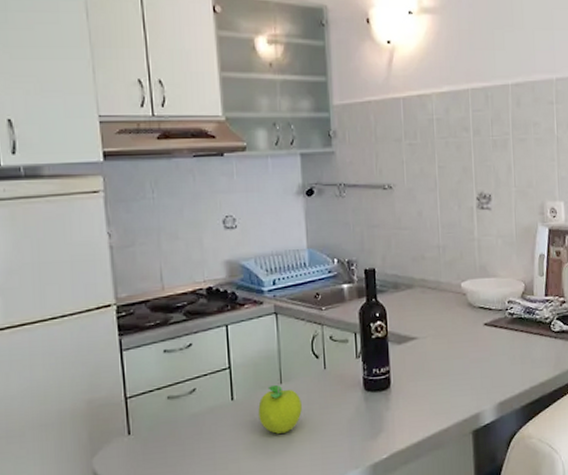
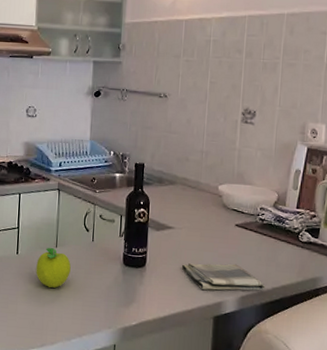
dish towel: none [430,367,523,403] -> present [181,263,266,291]

